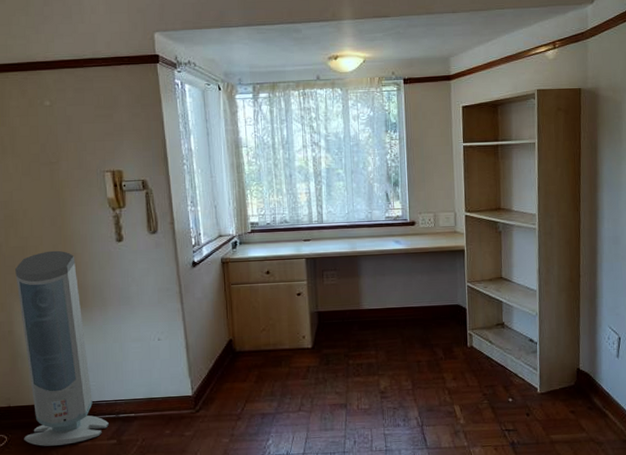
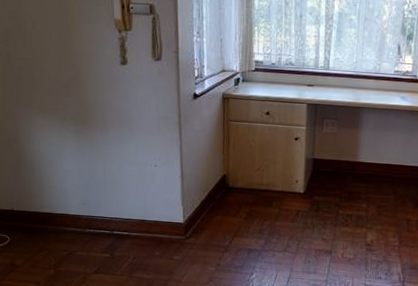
air purifier: present [15,250,109,446] -> none [22,66,103,252]

